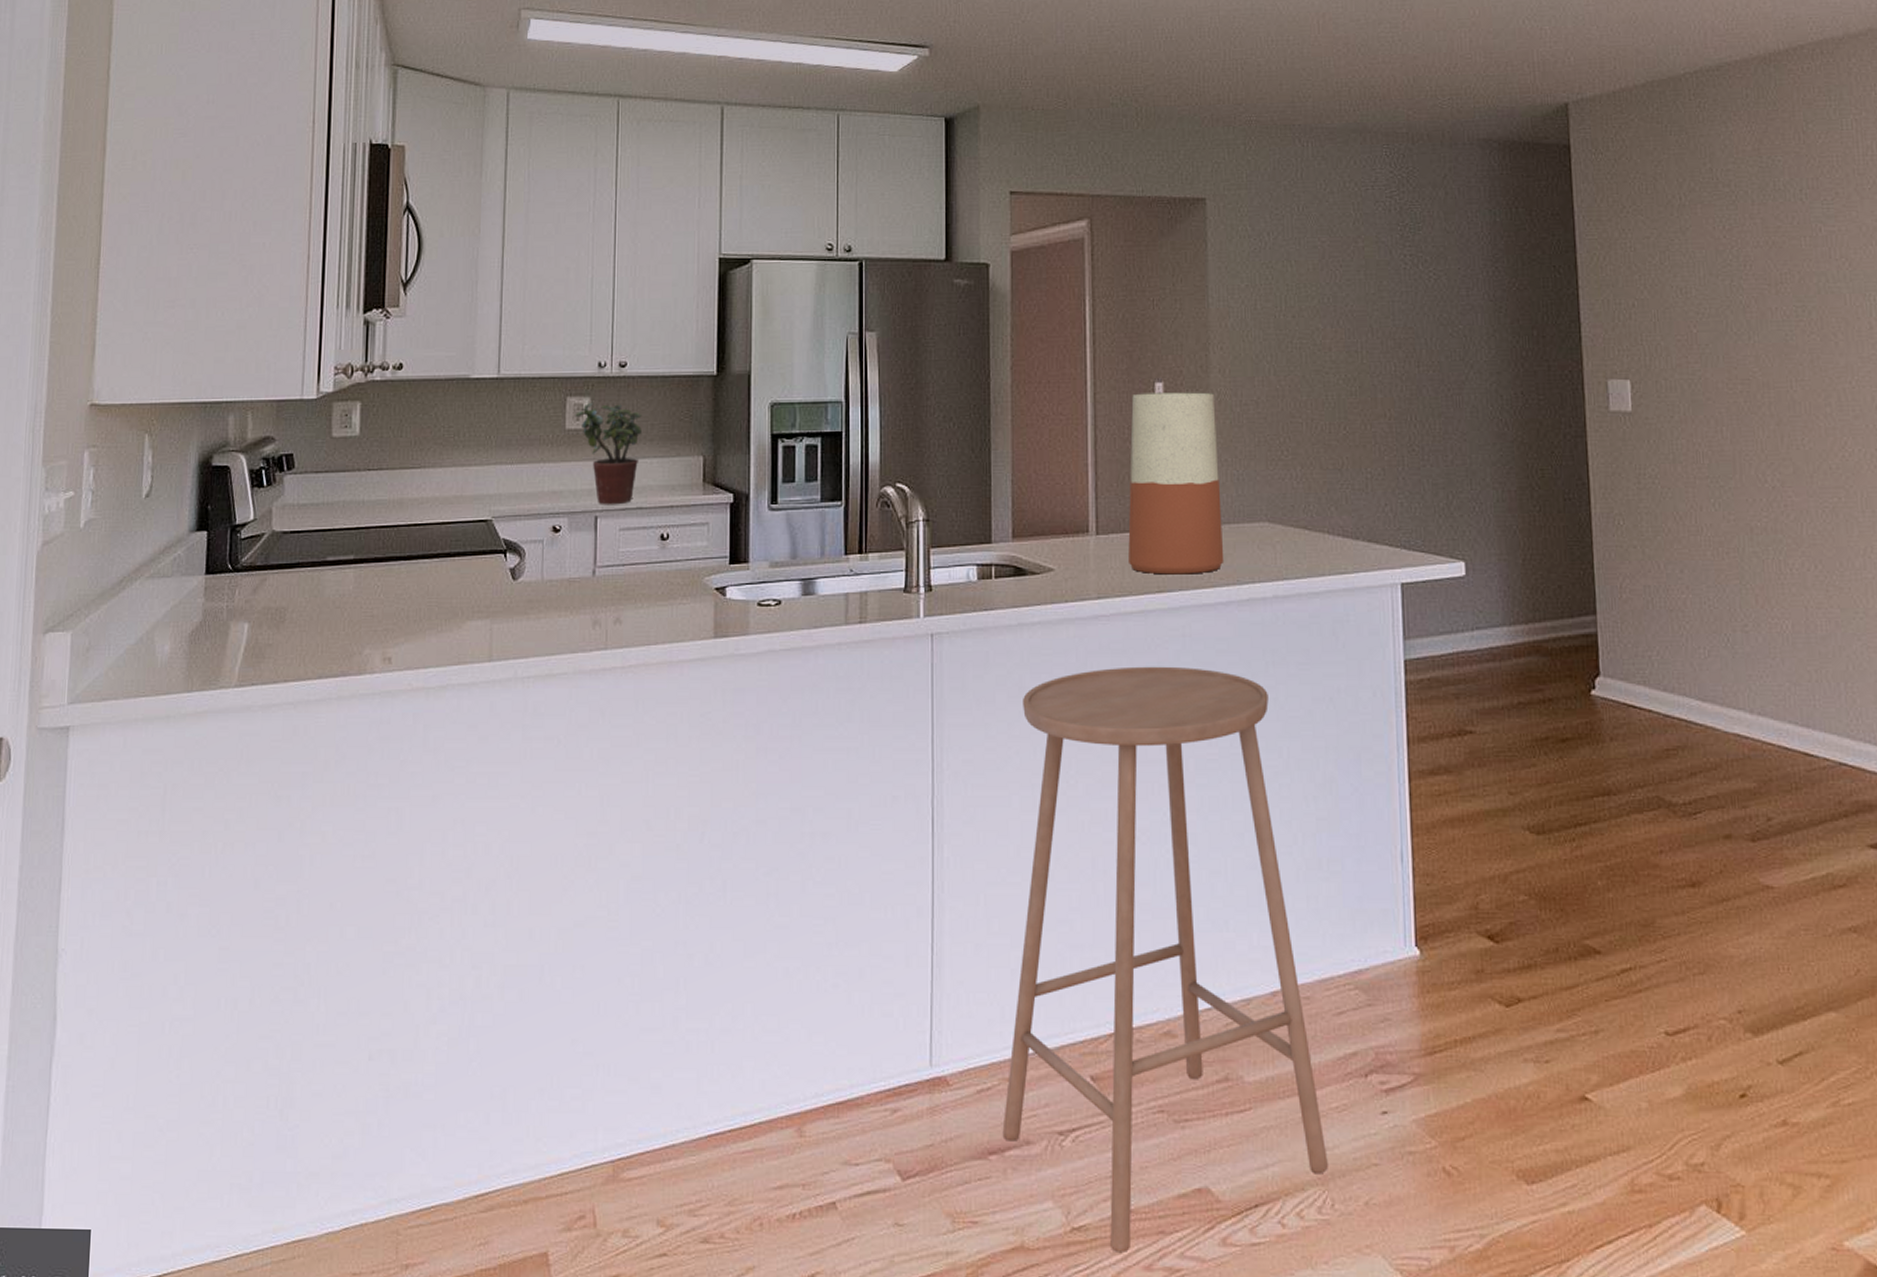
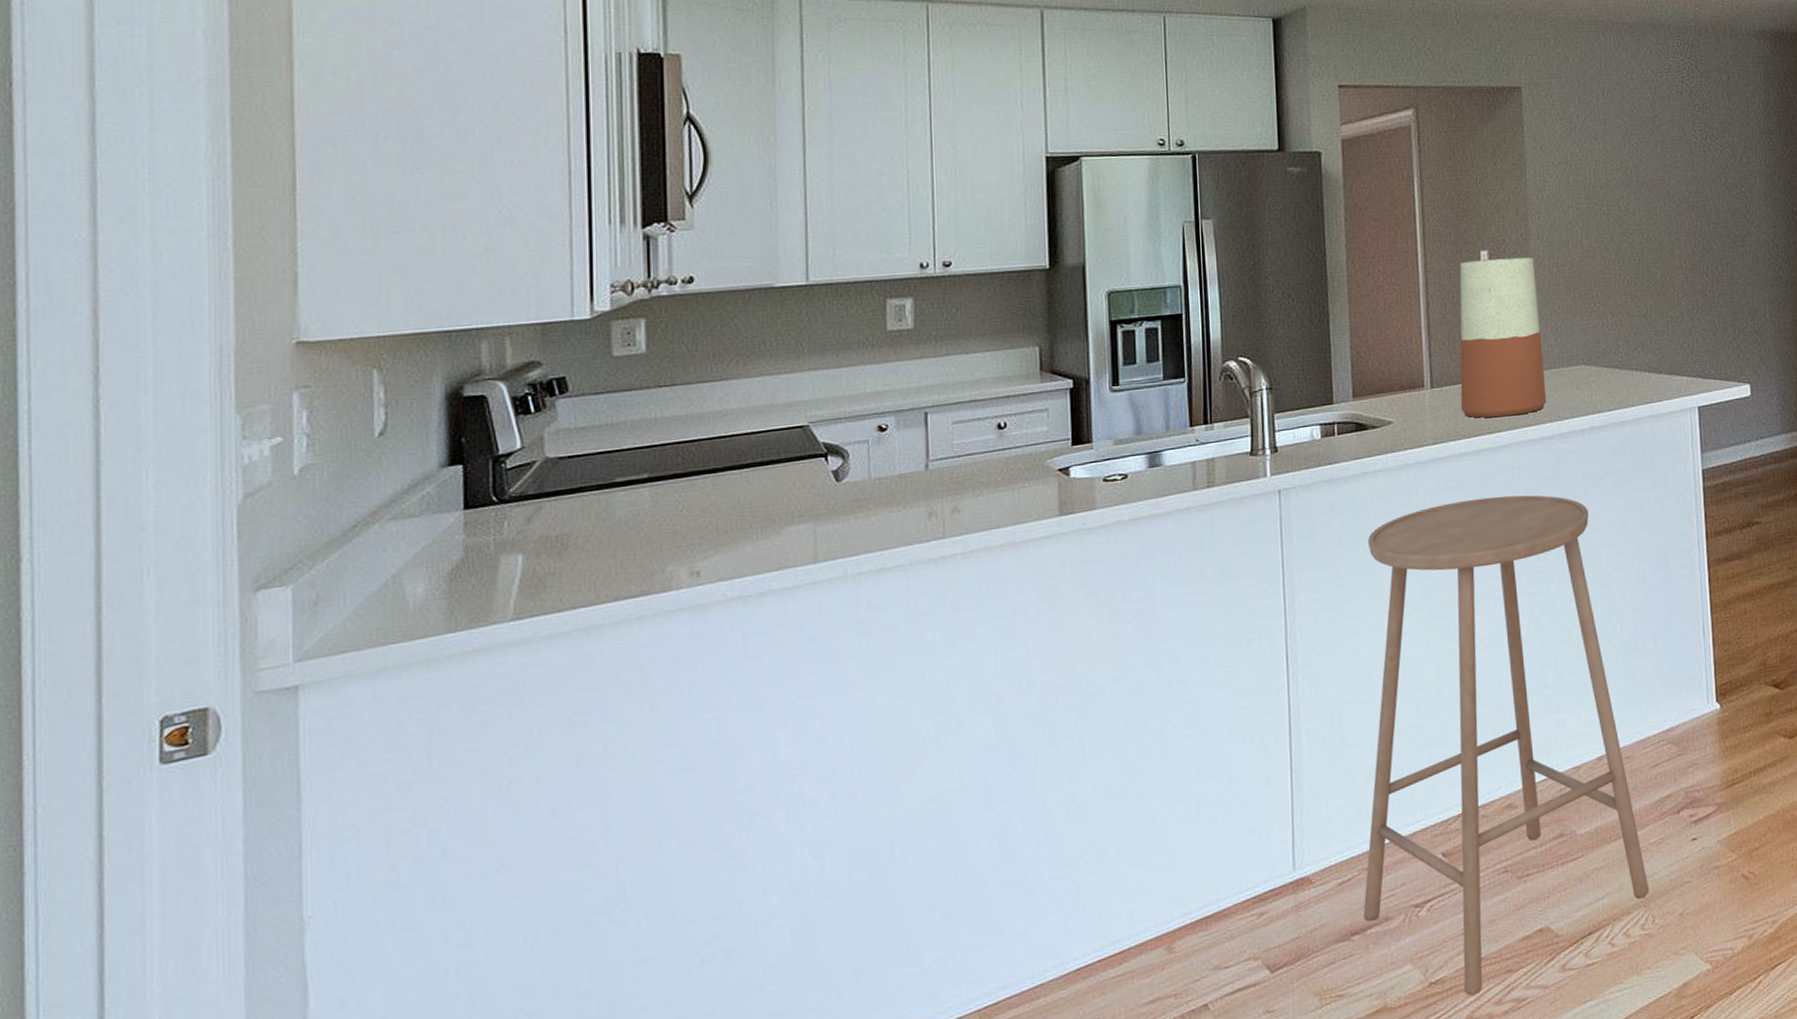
potted plant: present [575,402,643,505] -> none [897,302,973,401]

